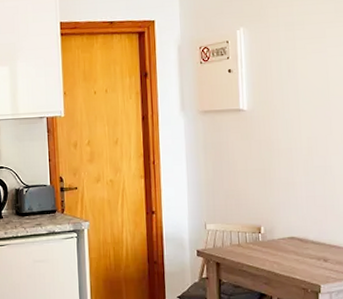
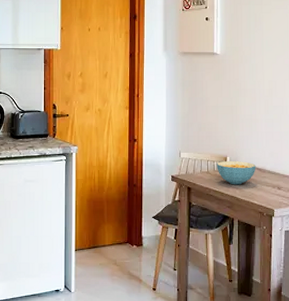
cereal bowl: none [249,231,297,259] -> present [217,161,256,185]

